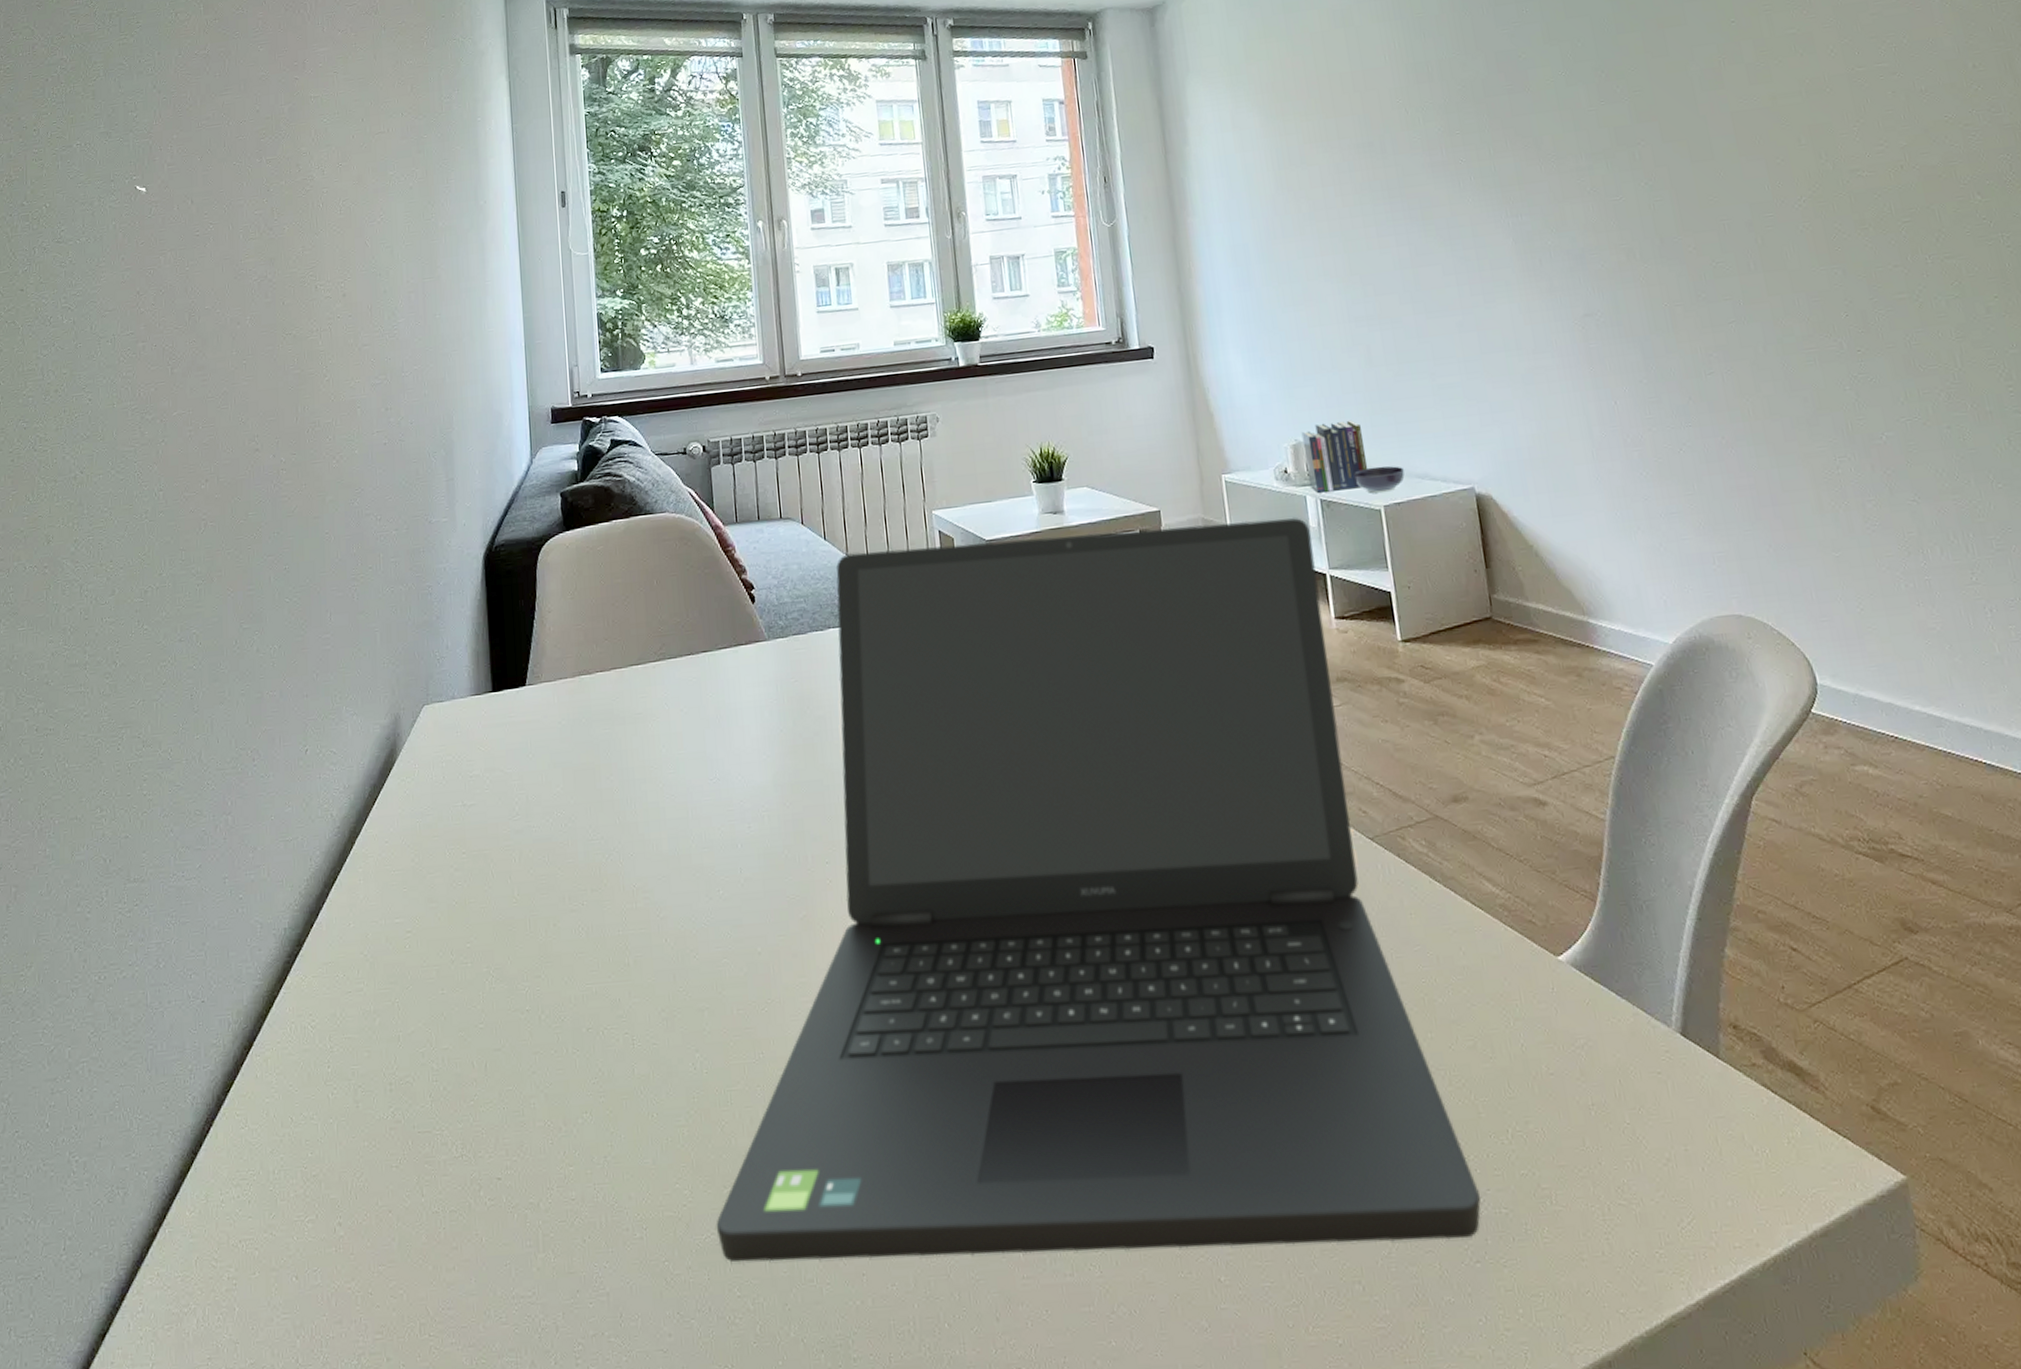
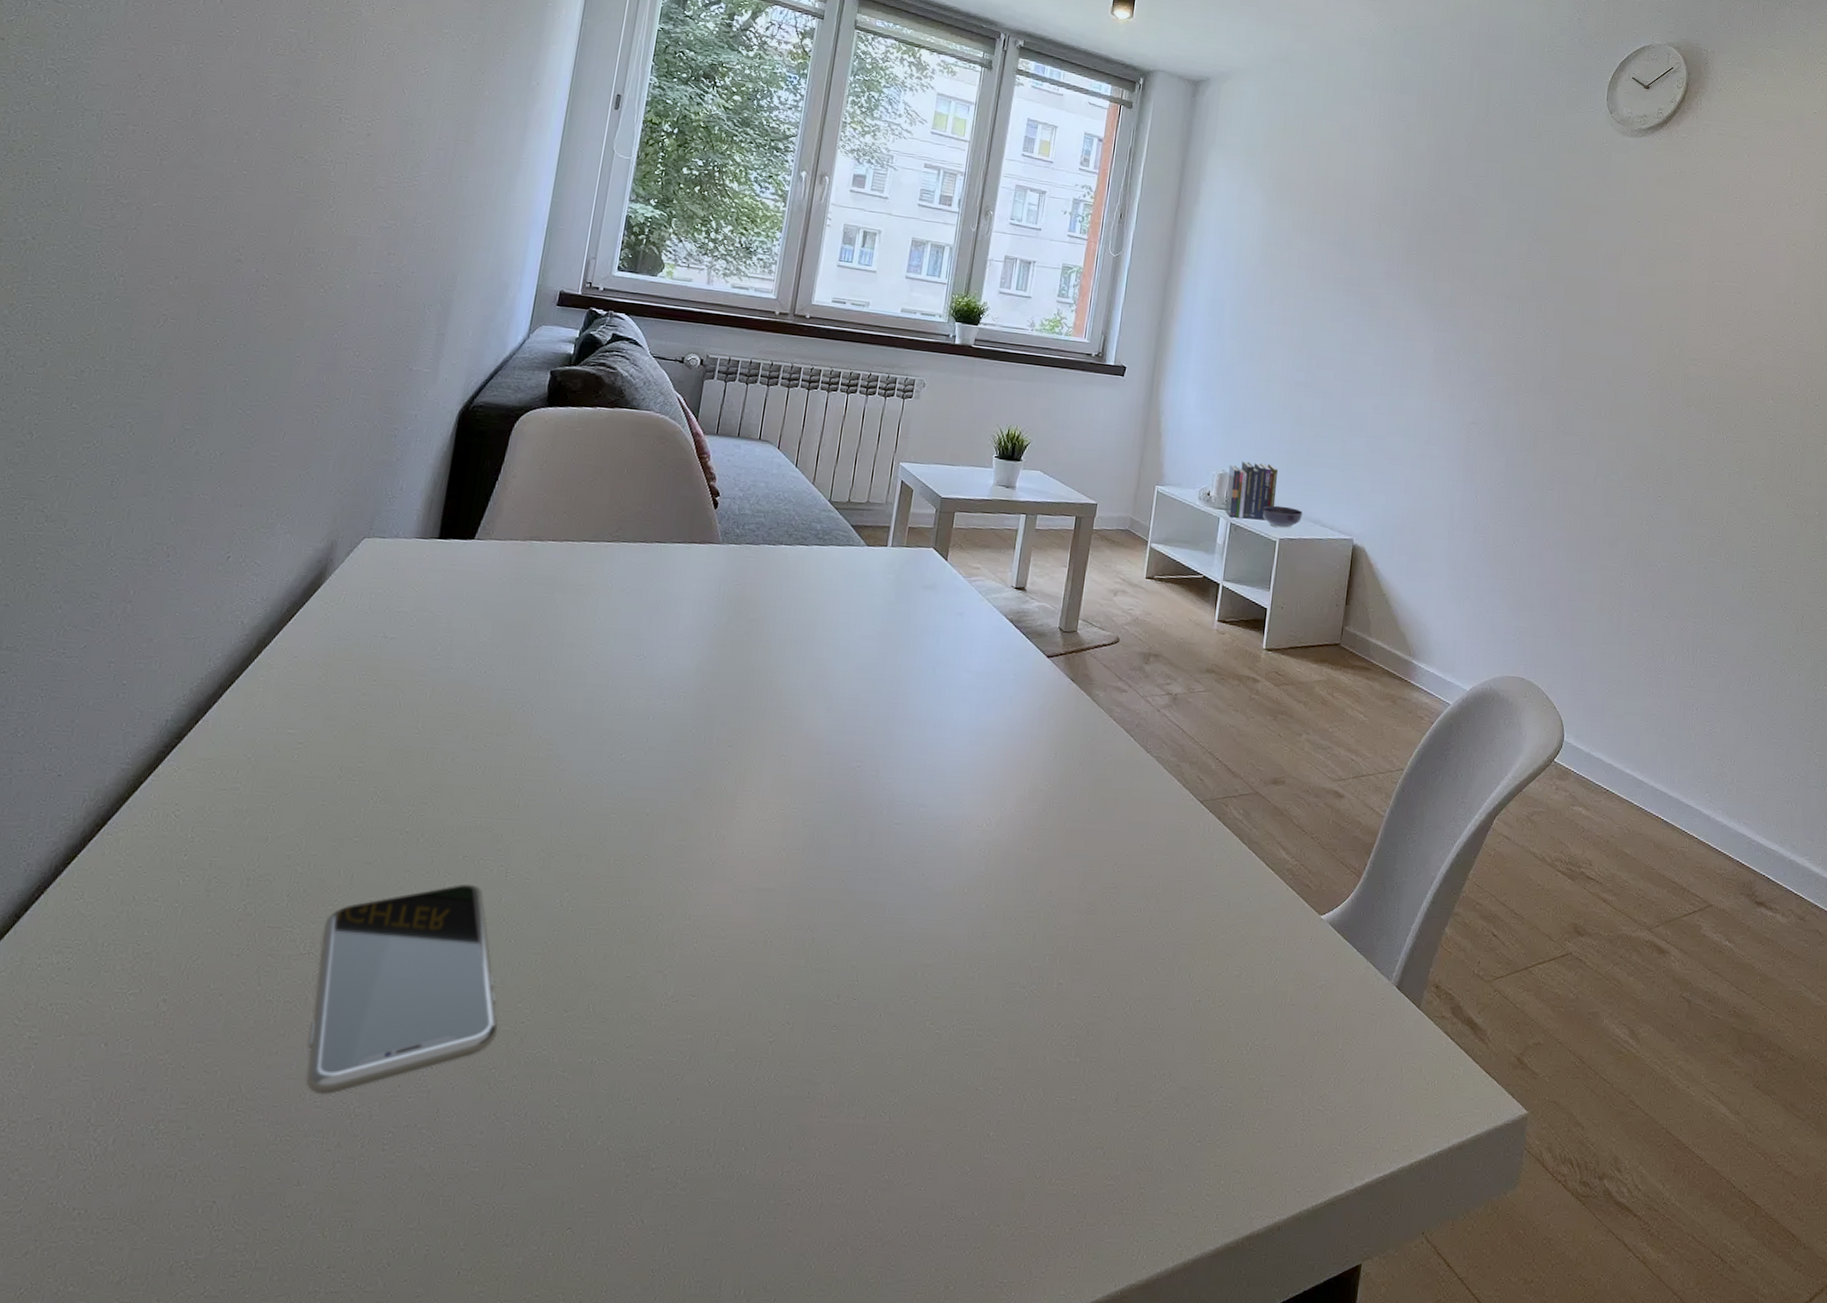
smartphone: none [470,1058,661,1309] -> present [306,883,498,1094]
laptop: present [716,517,1481,1262] -> none [548,483,1216,1122]

